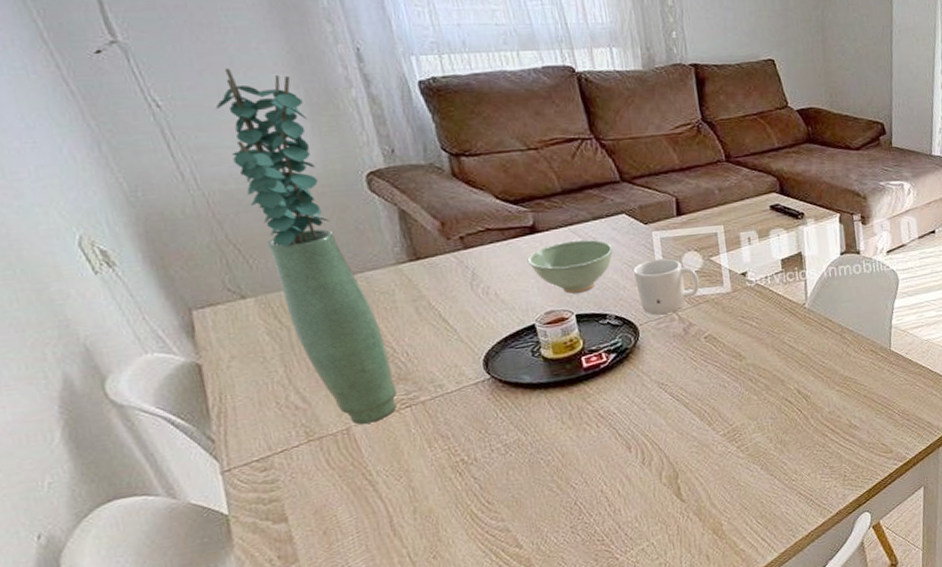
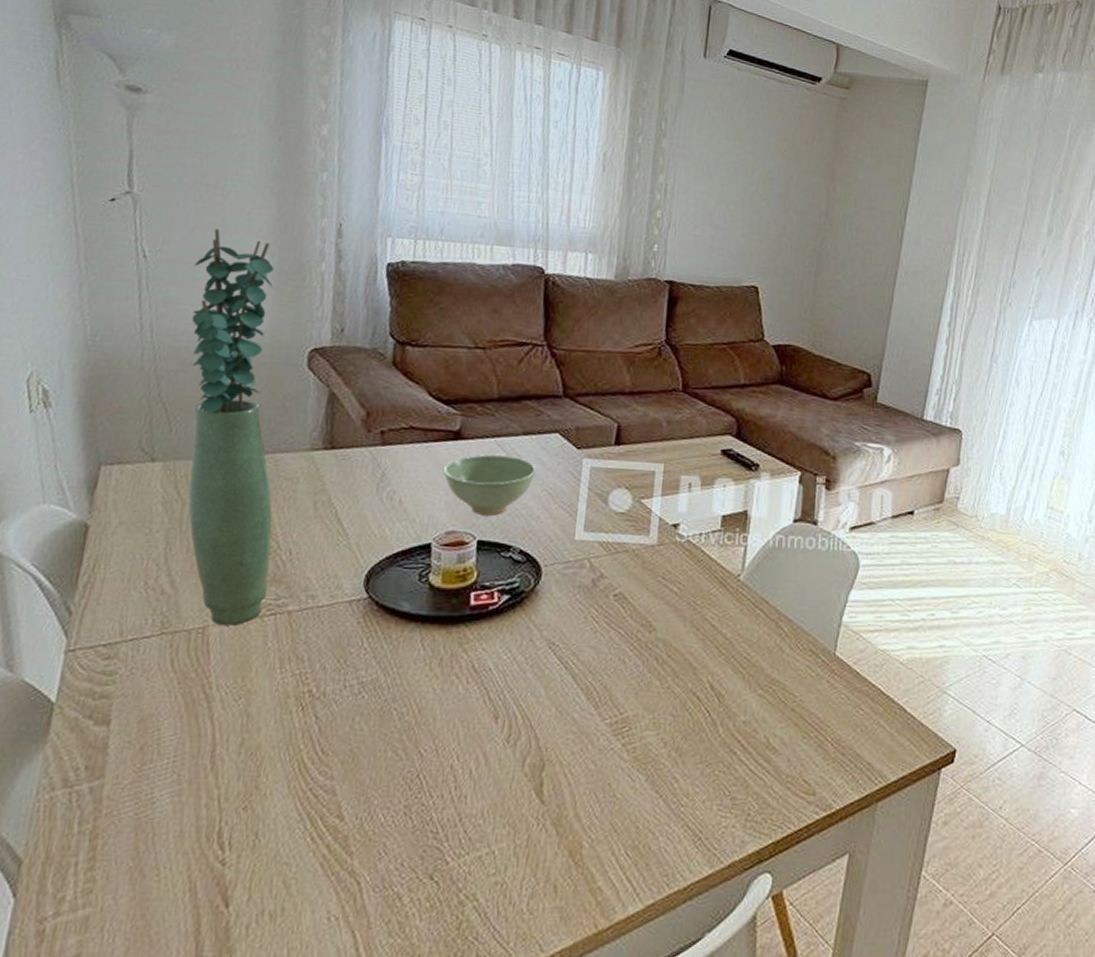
mug: present [633,258,700,315] -> none [551,490,623,558]

